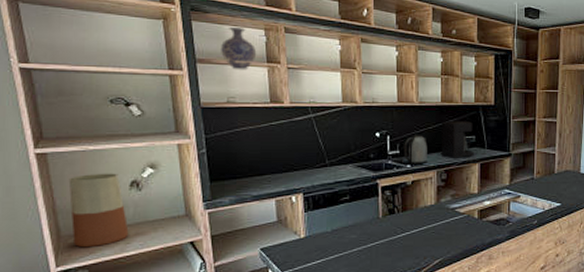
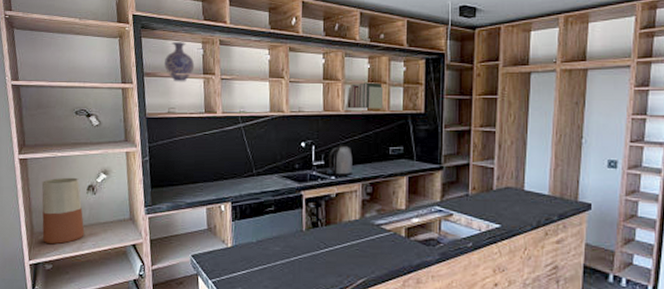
books: none [420,75,456,101] -> present [346,82,384,109]
coffee maker: present [440,121,474,159] -> none [366,131,402,172]

